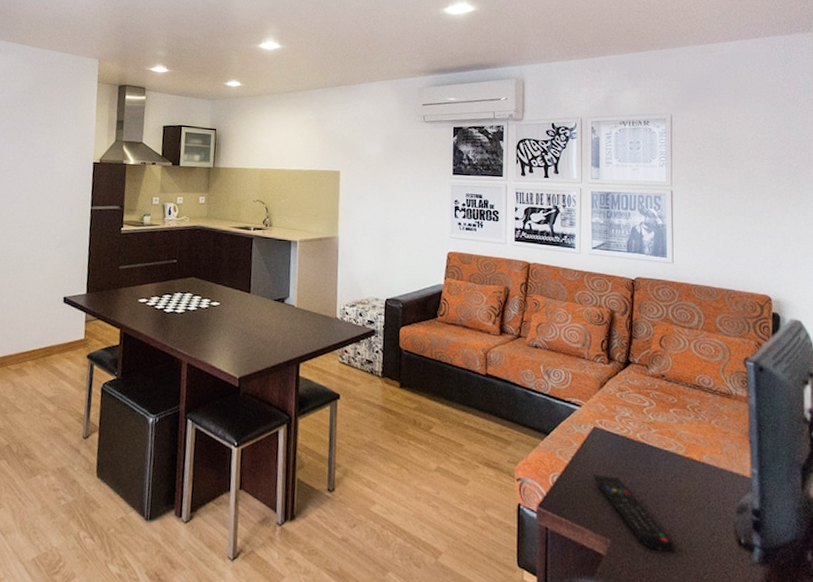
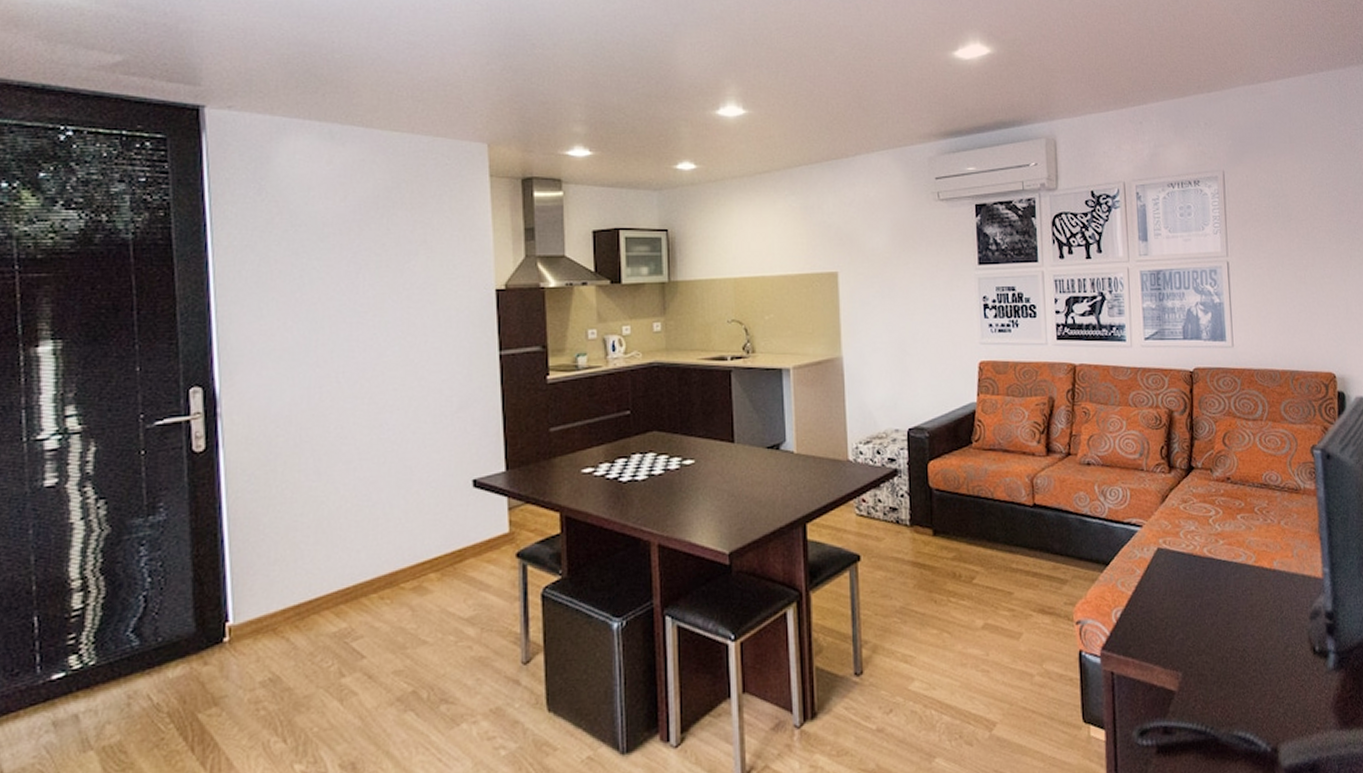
remote control: present [593,474,674,552] -> none [1159,601,1249,676]

